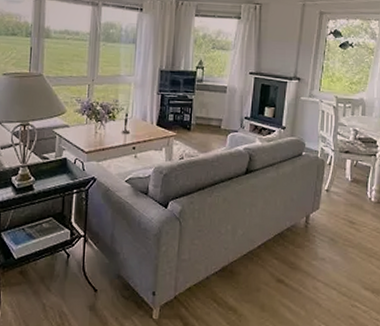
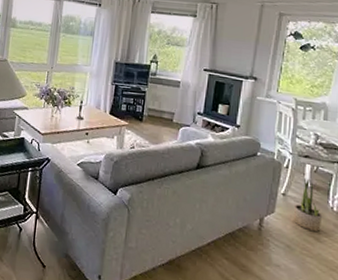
potted plant: none [336,172,362,222] -> present [293,178,323,231]

